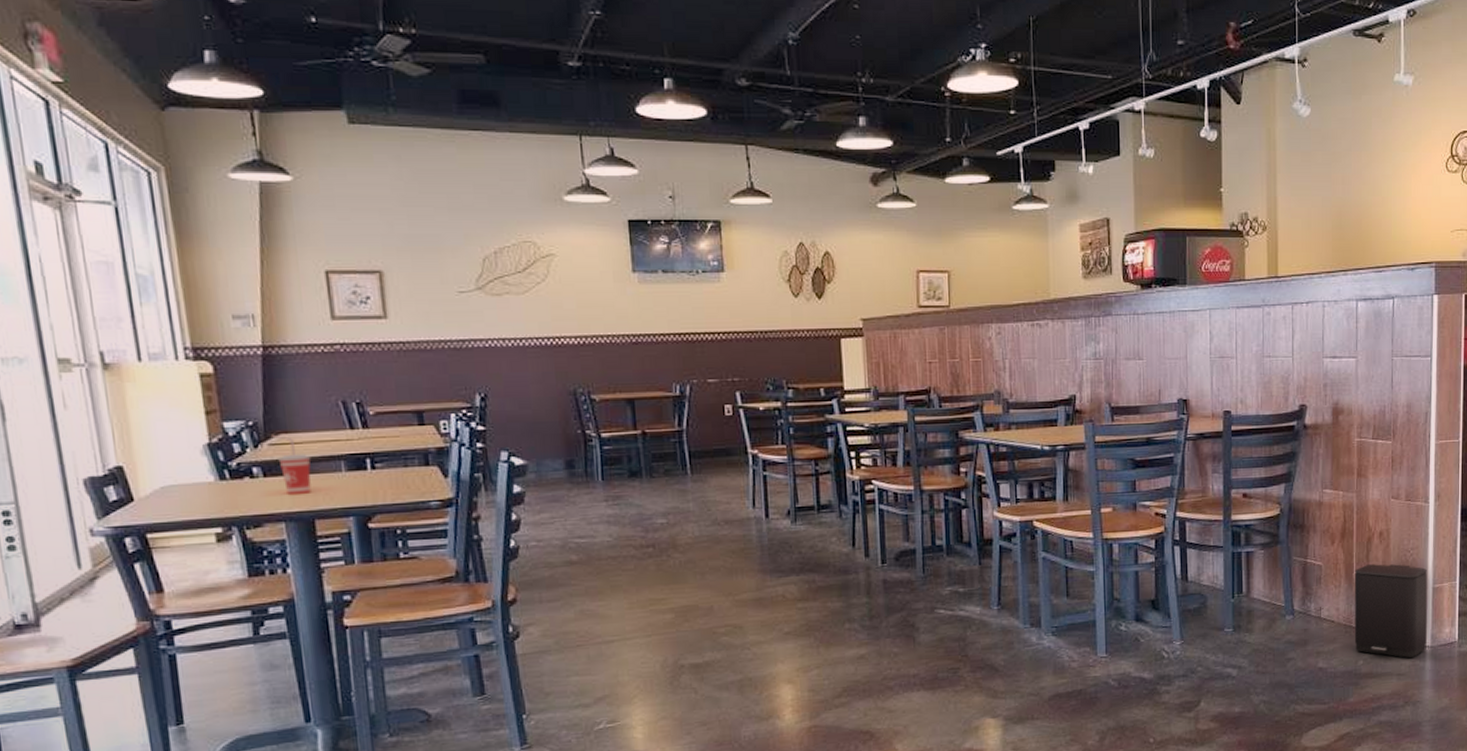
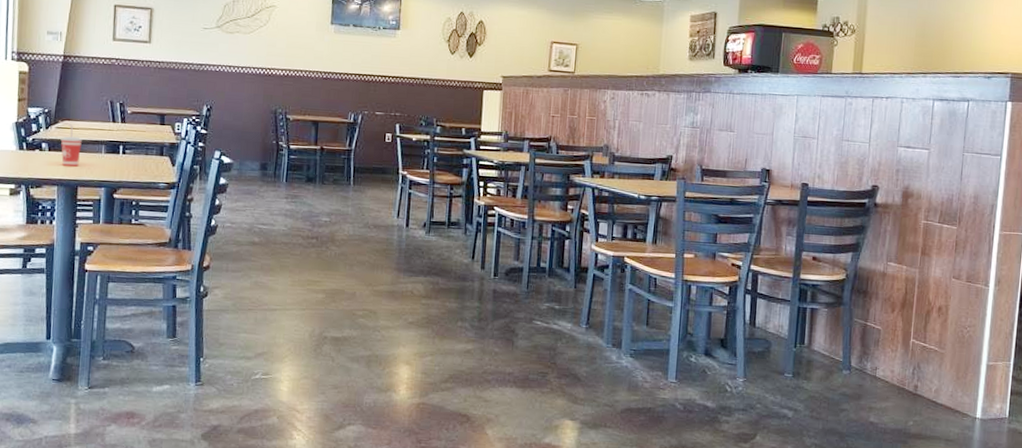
pedal bin: present [1354,564,1427,658] -> none [906,335,982,426]

